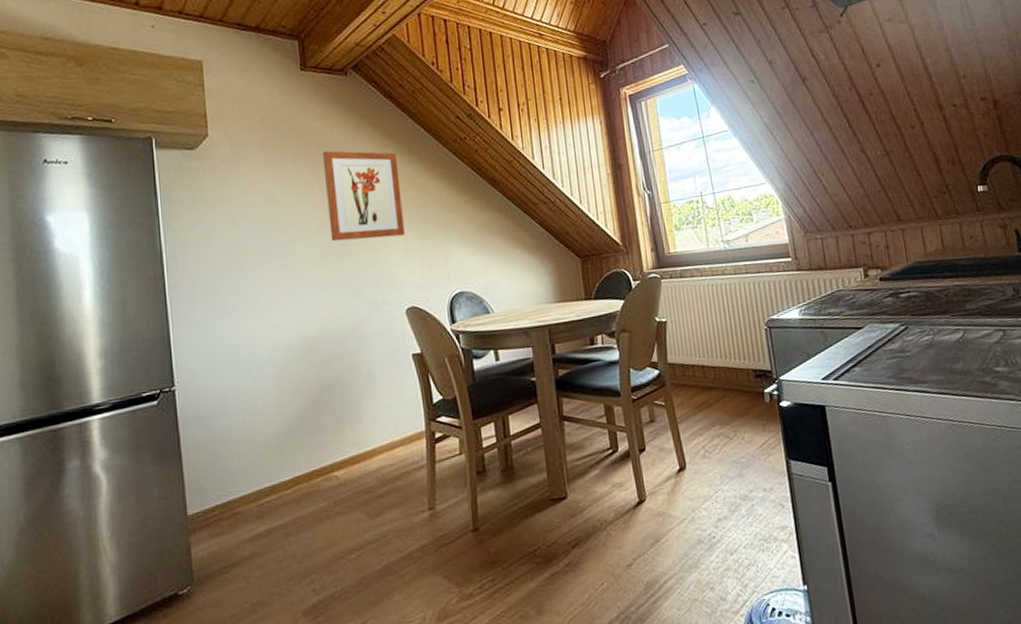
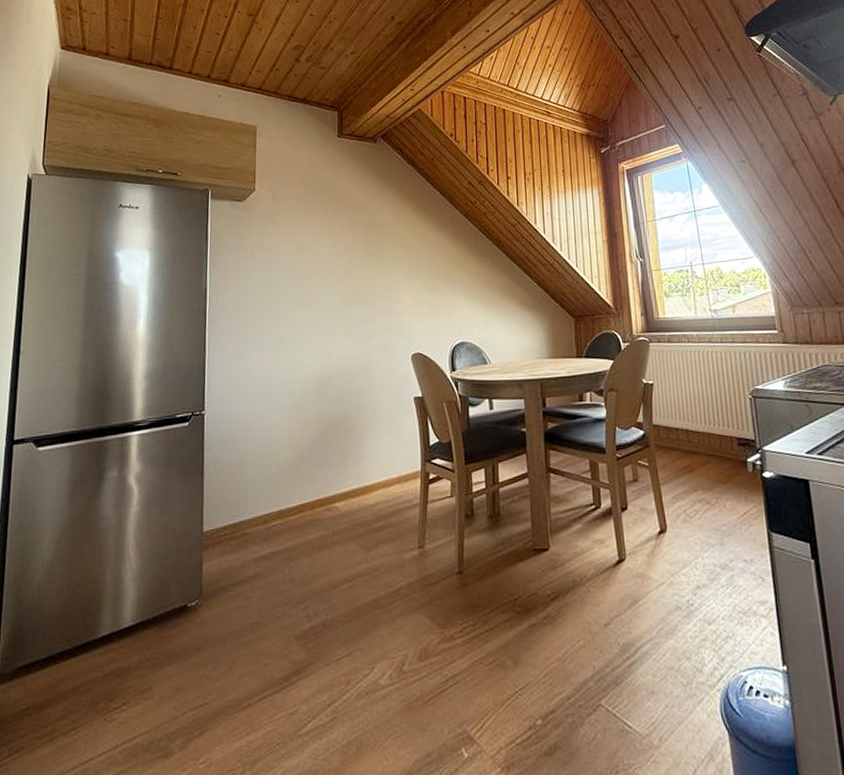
wall art: present [322,150,405,242] -> none [349,207,416,289]

